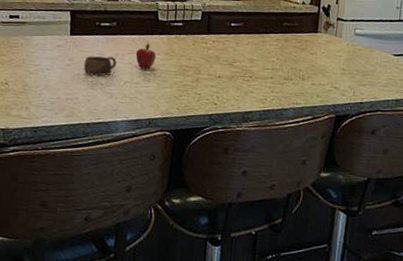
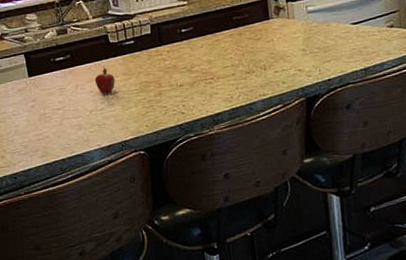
cup: present [83,56,117,76] -> none [47,88,79,112]

